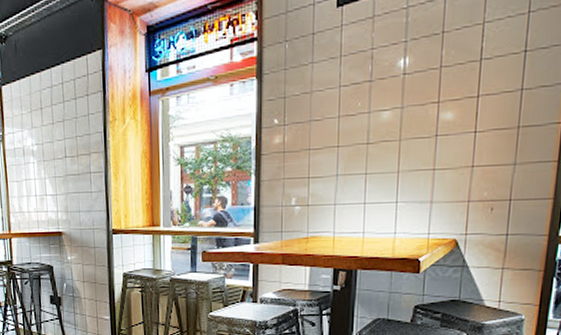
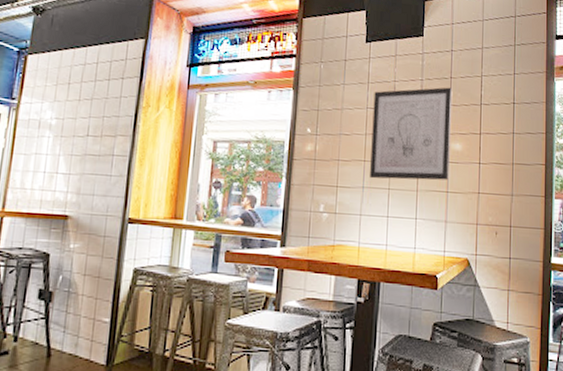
wall art: none [344,44,443,165] -> present [370,87,452,180]

